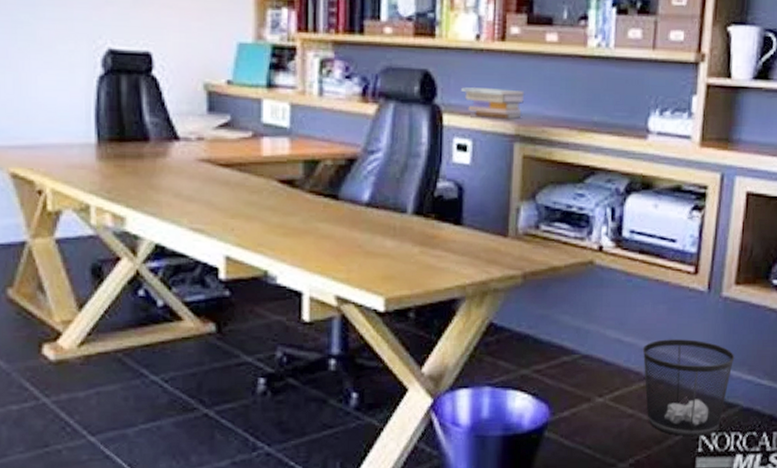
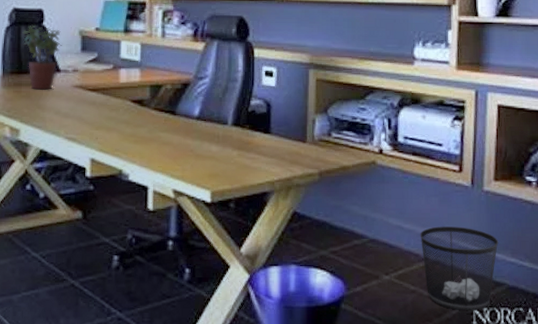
potted plant: none [123,75,181,164] -> present [22,26,63,90]
books: present [461,87,525,120] -> none [268,28,316,52]

